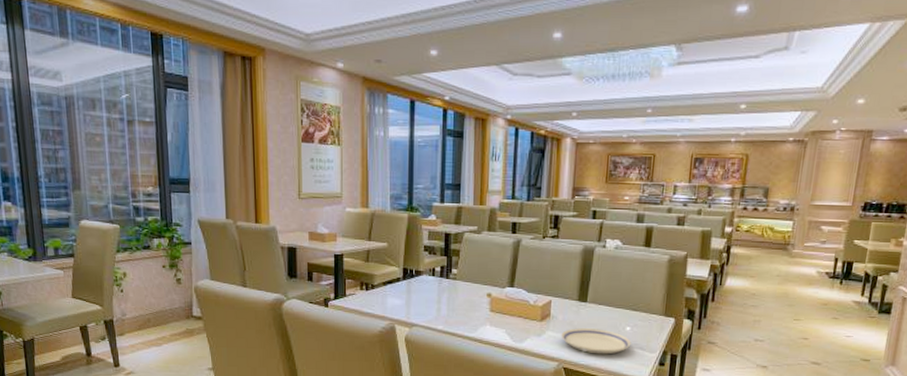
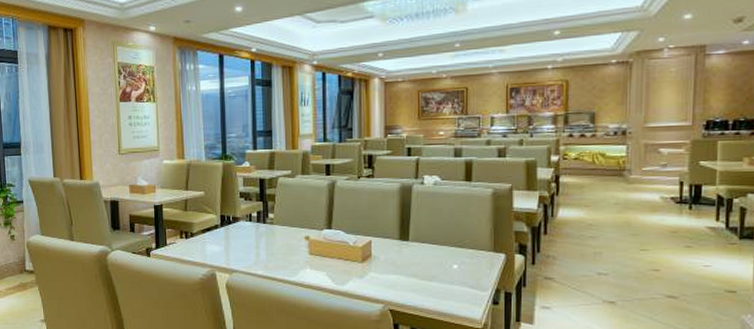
plate: present [561,328,632,355] -> none [384,268,460,295]

